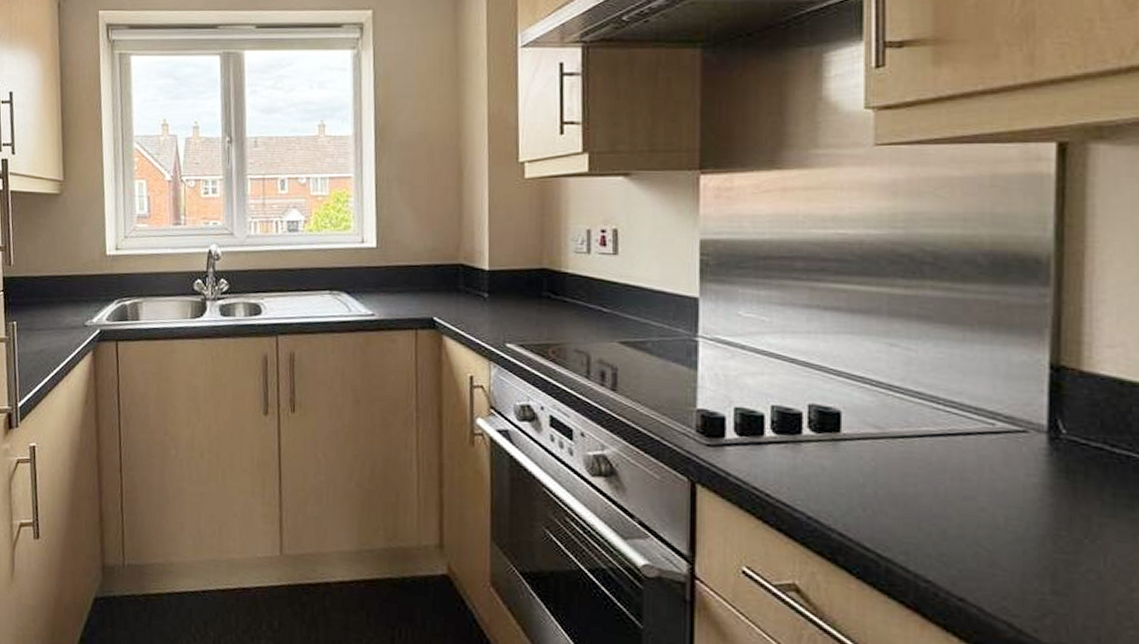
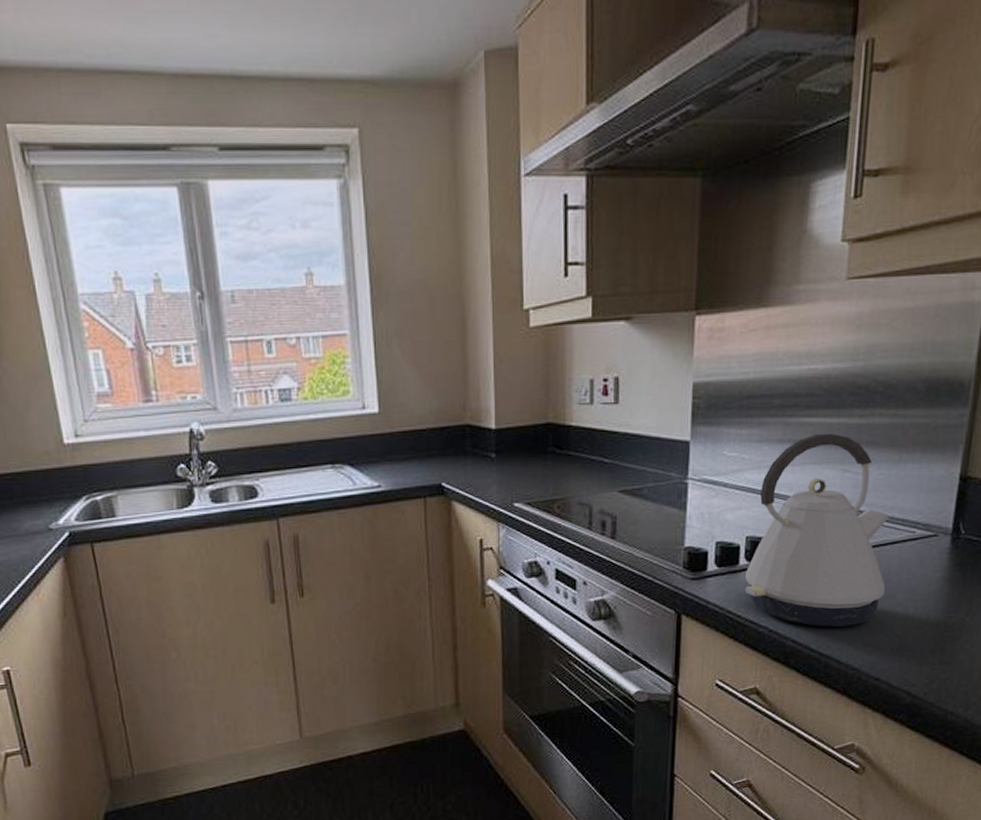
kettle: none [773,301,960,527] -> present [744,433,890,627]

